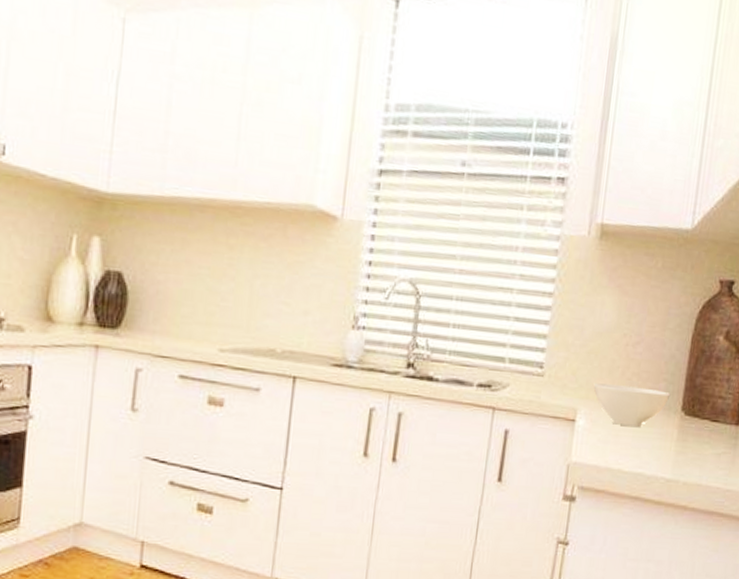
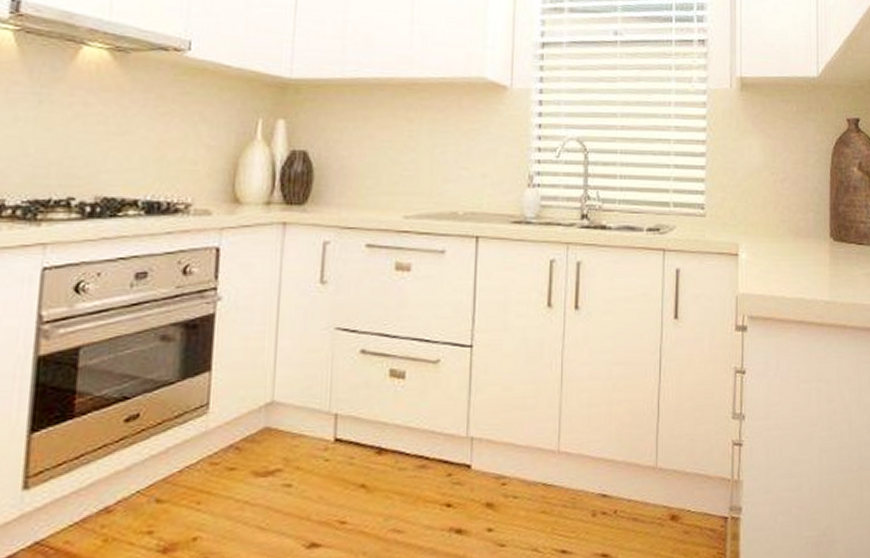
bowl: present [593,383,671,428] -> none [751,219,819,256]

